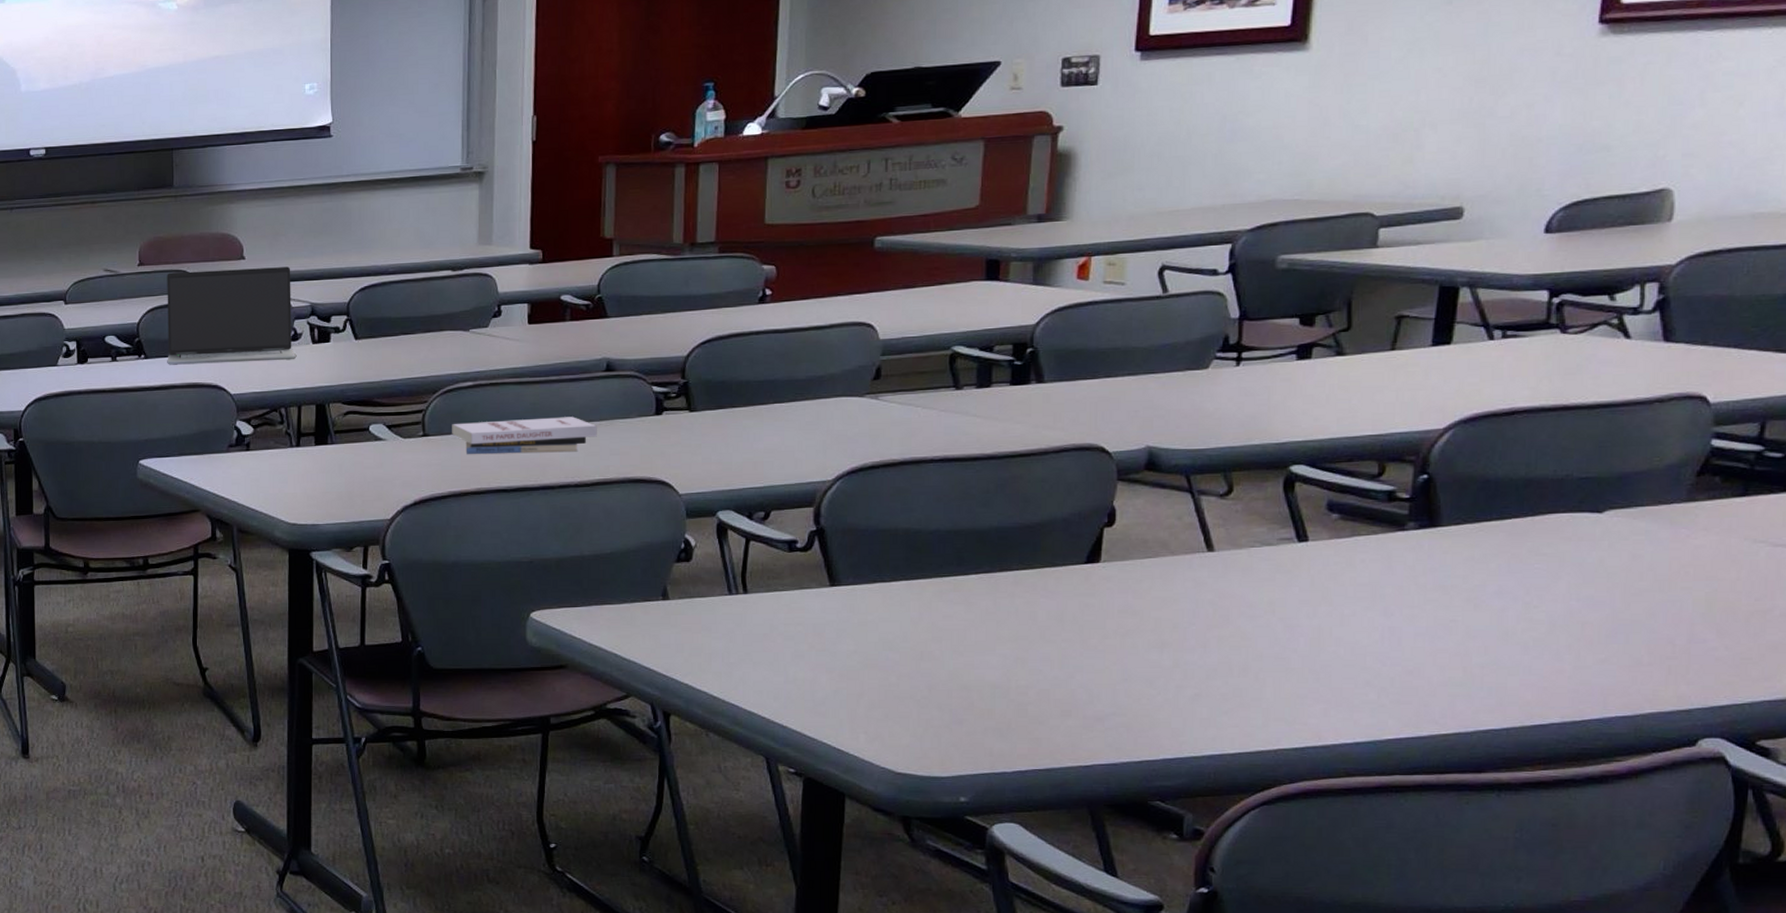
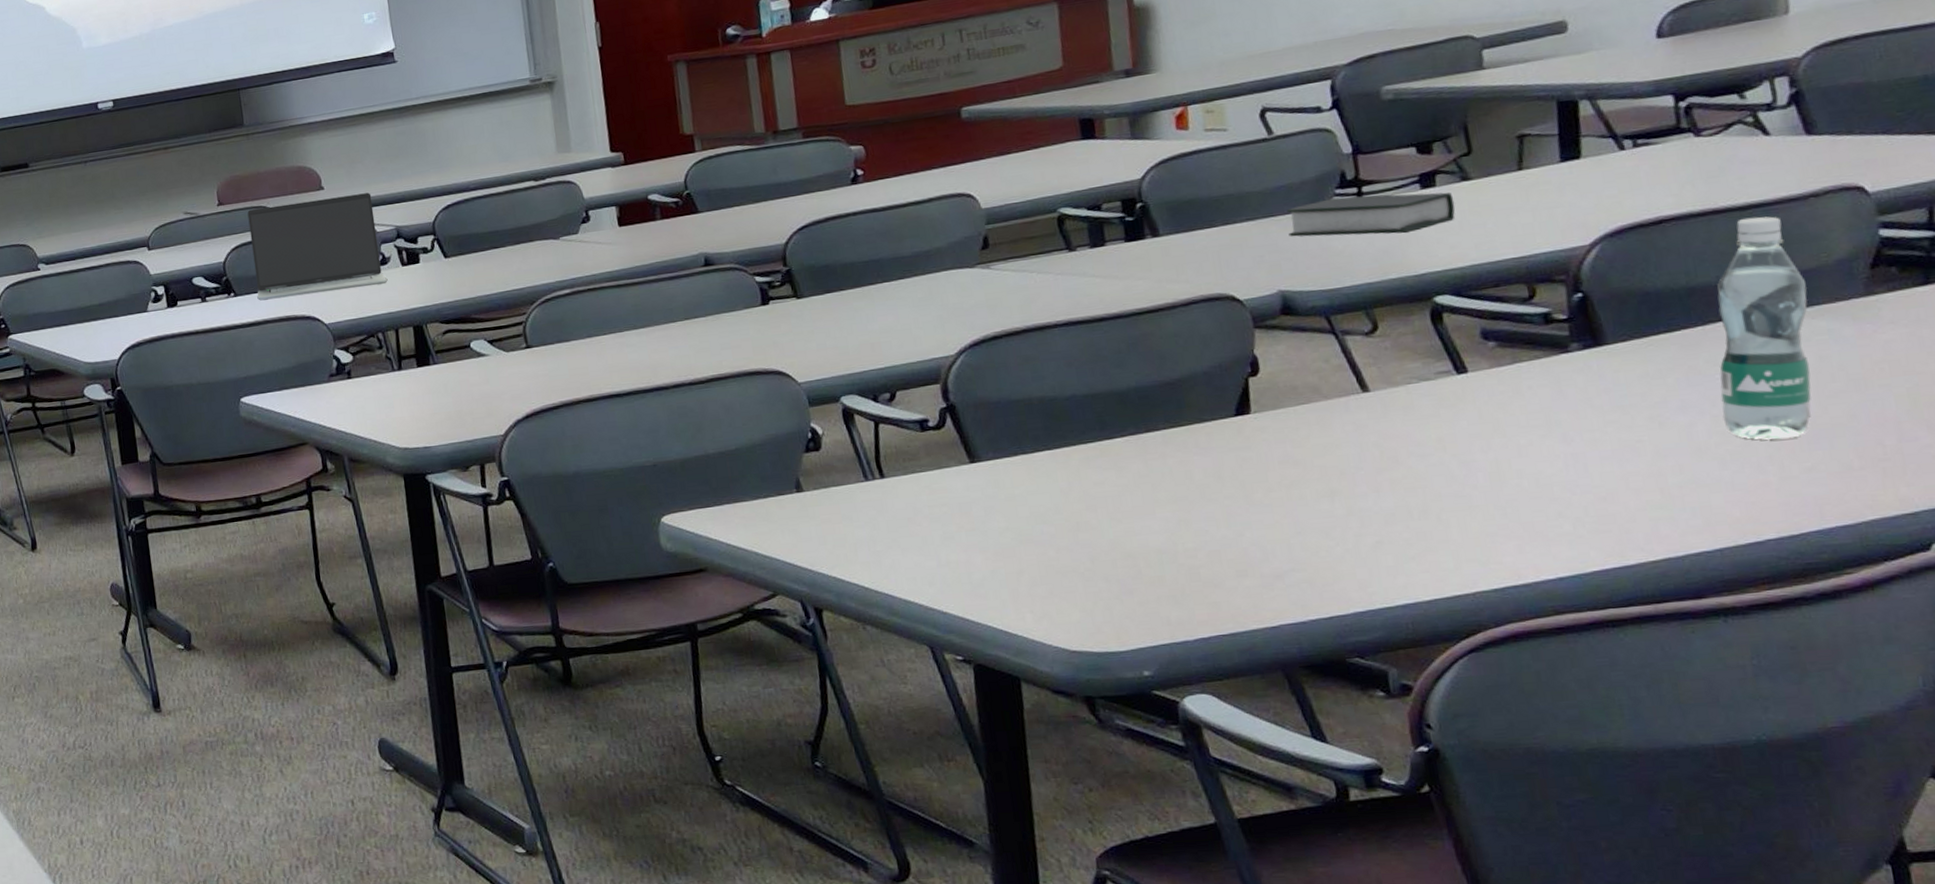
books: present [452,417,597,455] -> none [554,314,705,363]
book: none [1165,361,1326,401] -> present [1286,192,1455,237]
bottle: none [1533,416,1634,631] -> present [1717,216,1811,440]

